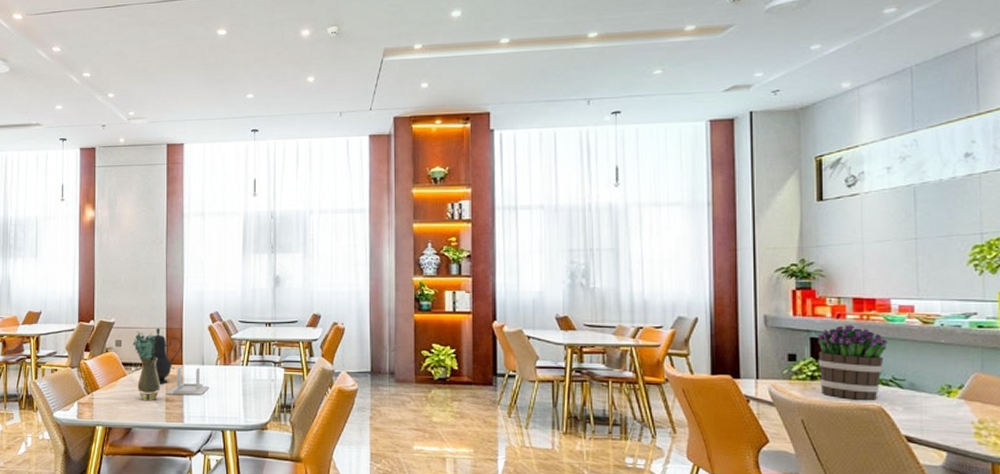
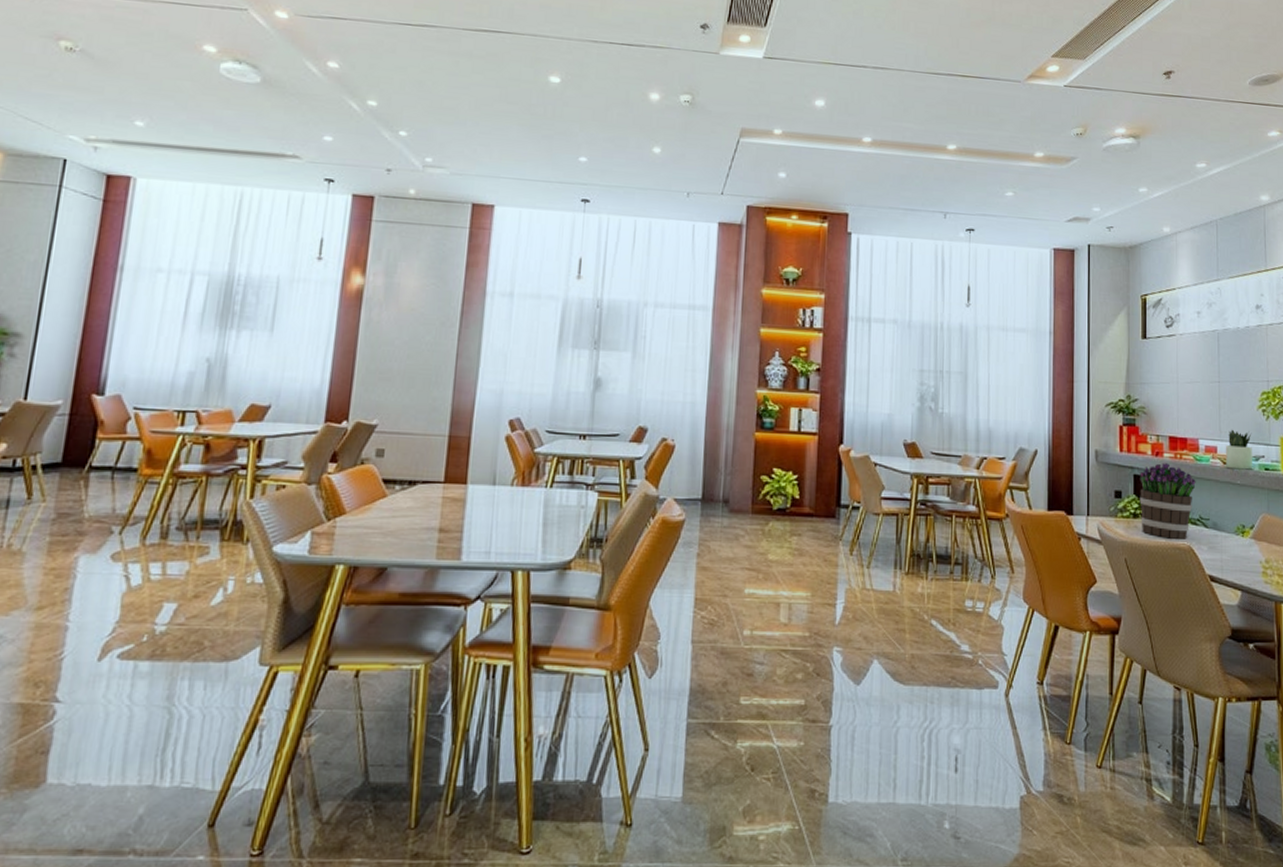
vase: present [132,330,161,401] -> none [399,437,435,531]
coffeepot: present [145,328,182,384] -> none [418,435,469,509]
napkin holder: present [166,367,210,395] -> none [440,487,500,524]
planter: none [923,287,966,328] -> present [1224,429,1256,470]

